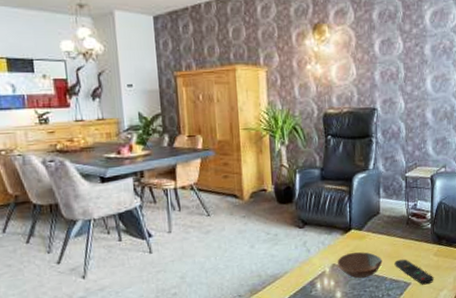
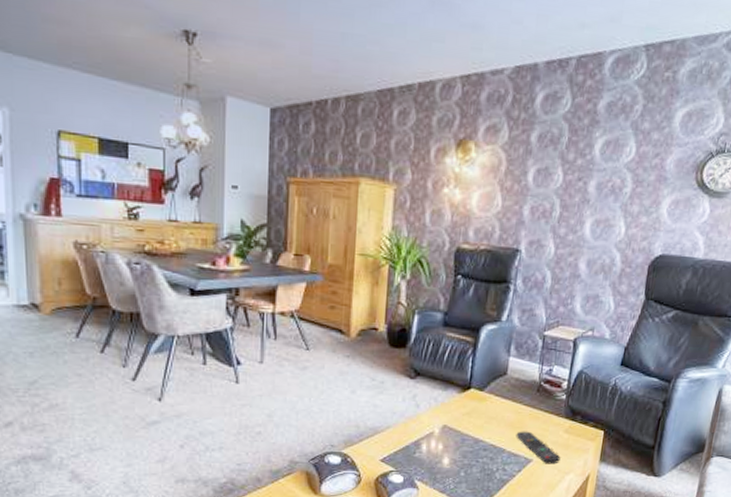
bowl: present [337,252,383,278] -> none [449,414,503,446]

